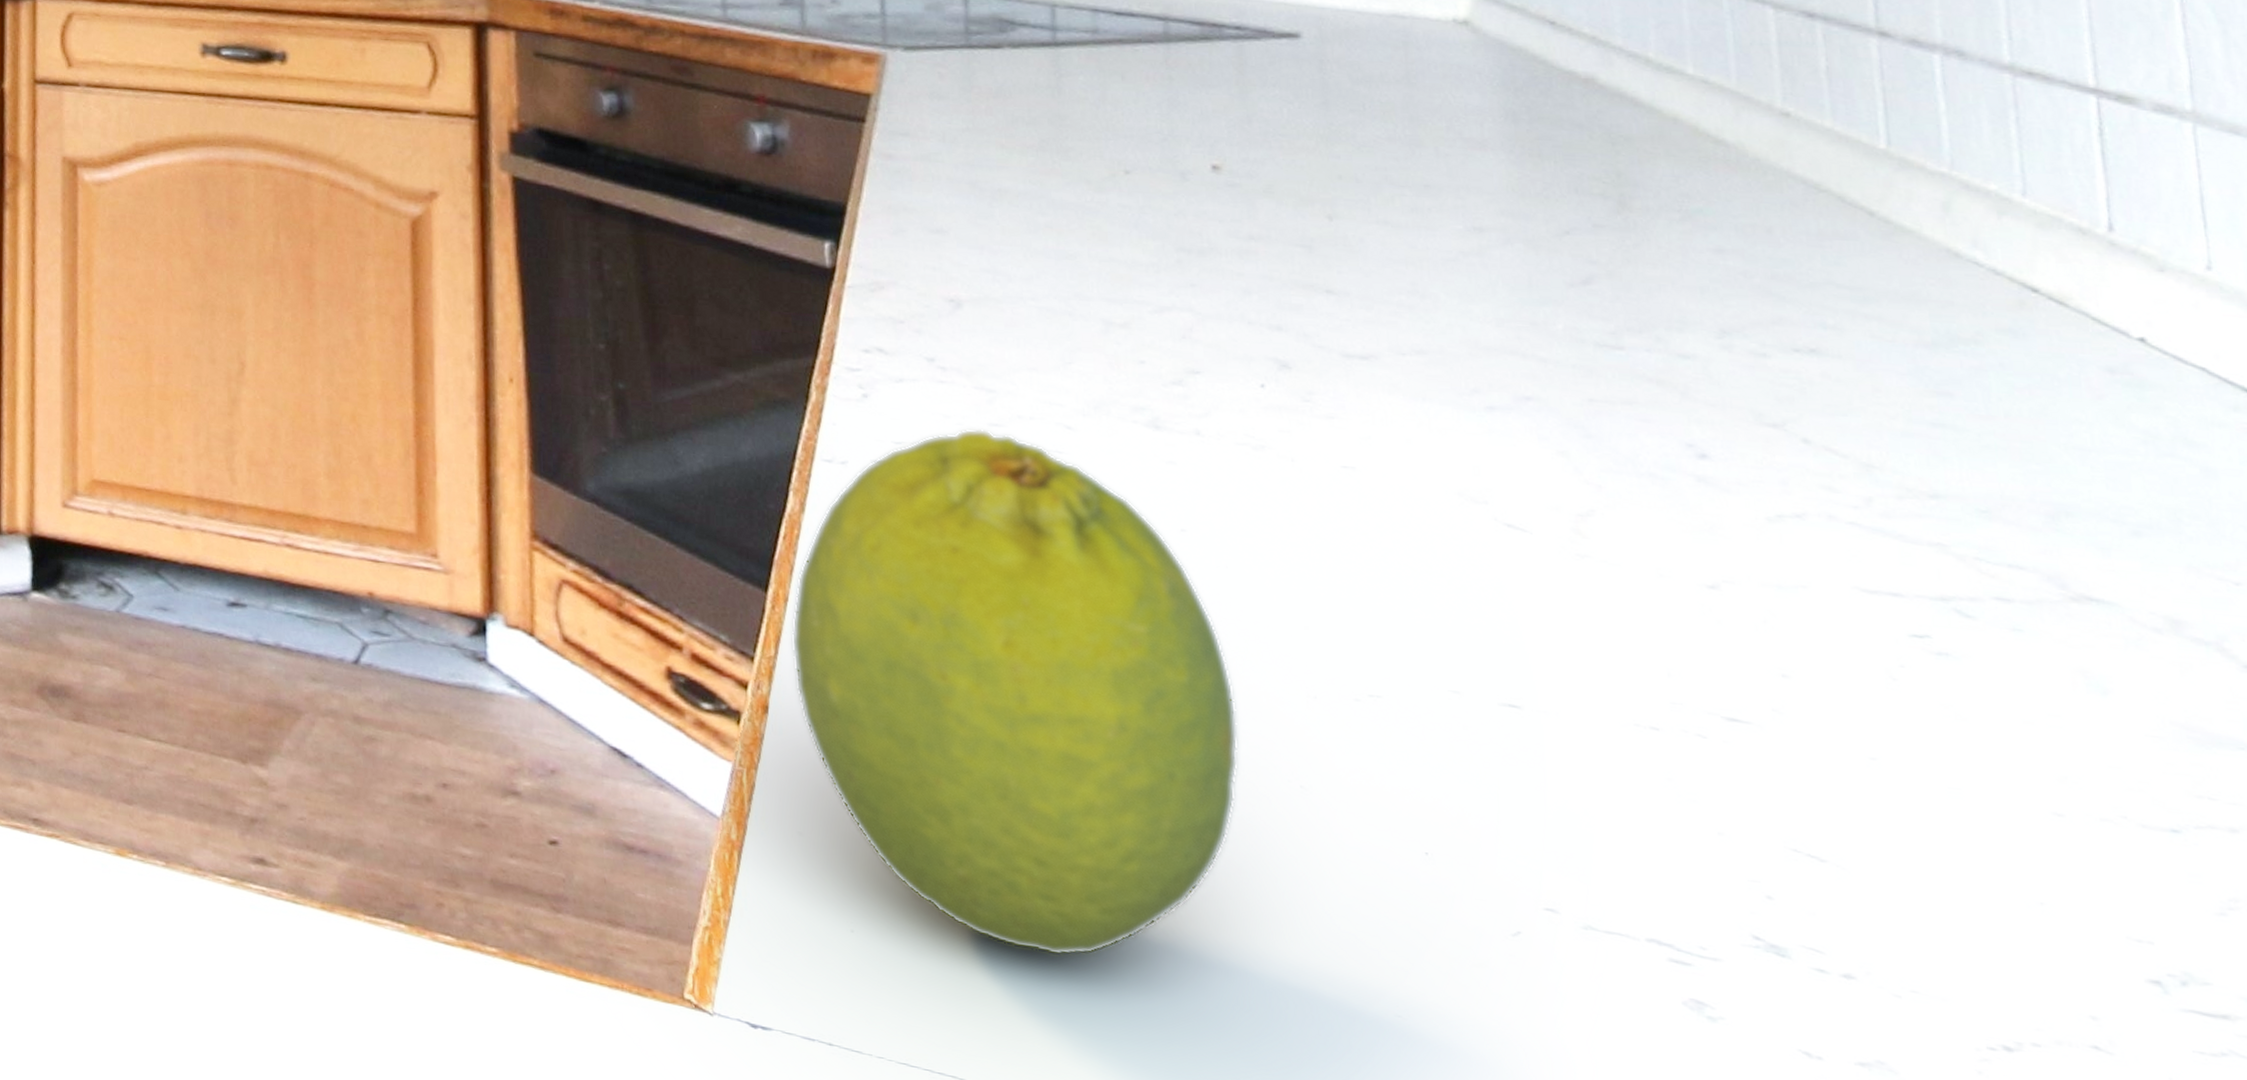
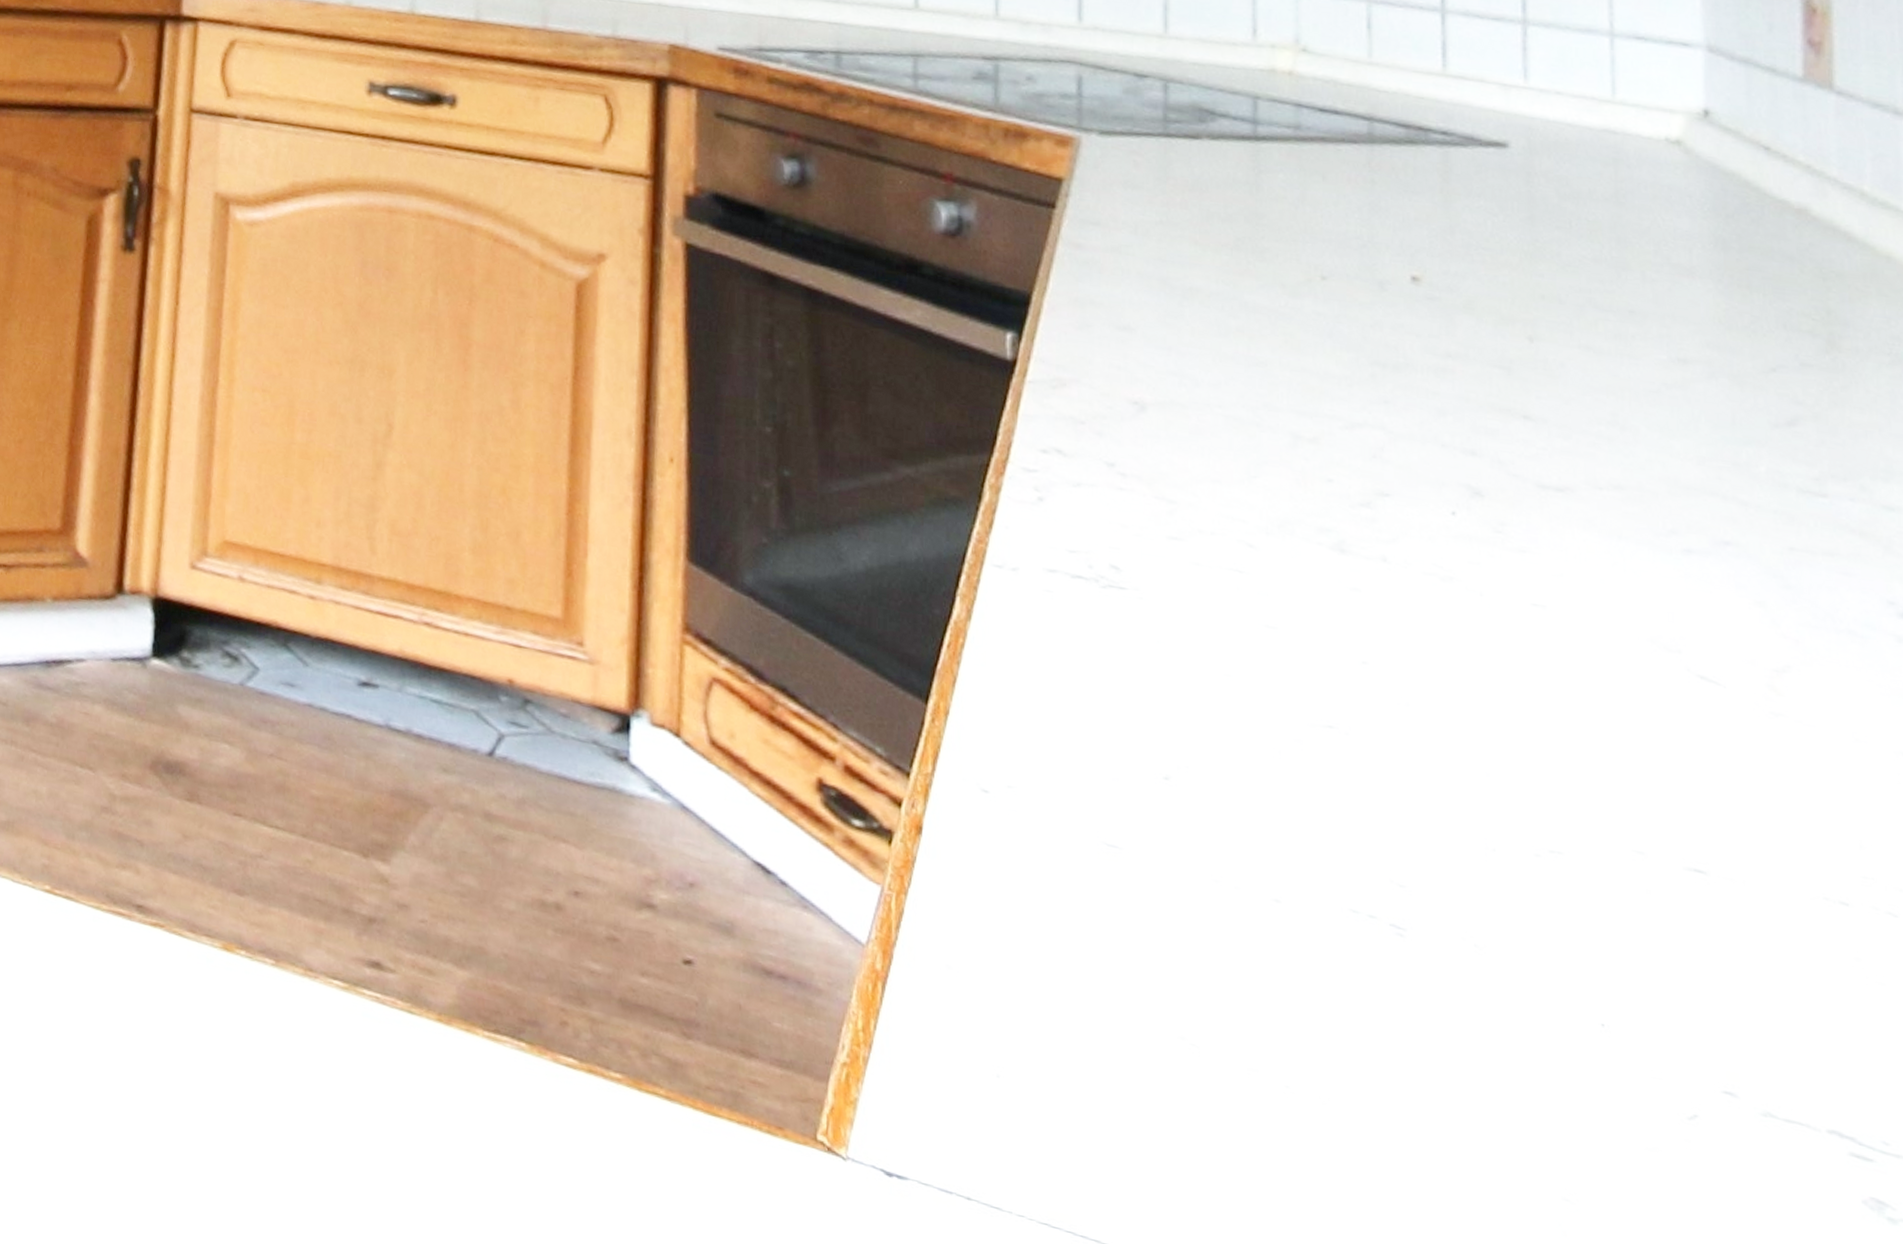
fruit: present [791,428,1239,957] -> none [950,540,1412,1116]

